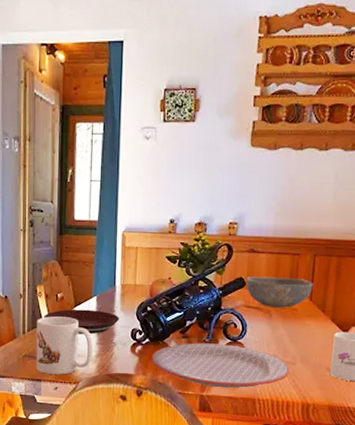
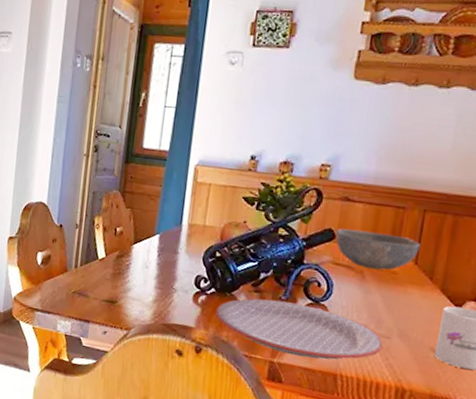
mug: present [36,316,94,375] -> none [85,251,151,318]
plate: present [44,309,120,335] -> none [99,245,184,277]

